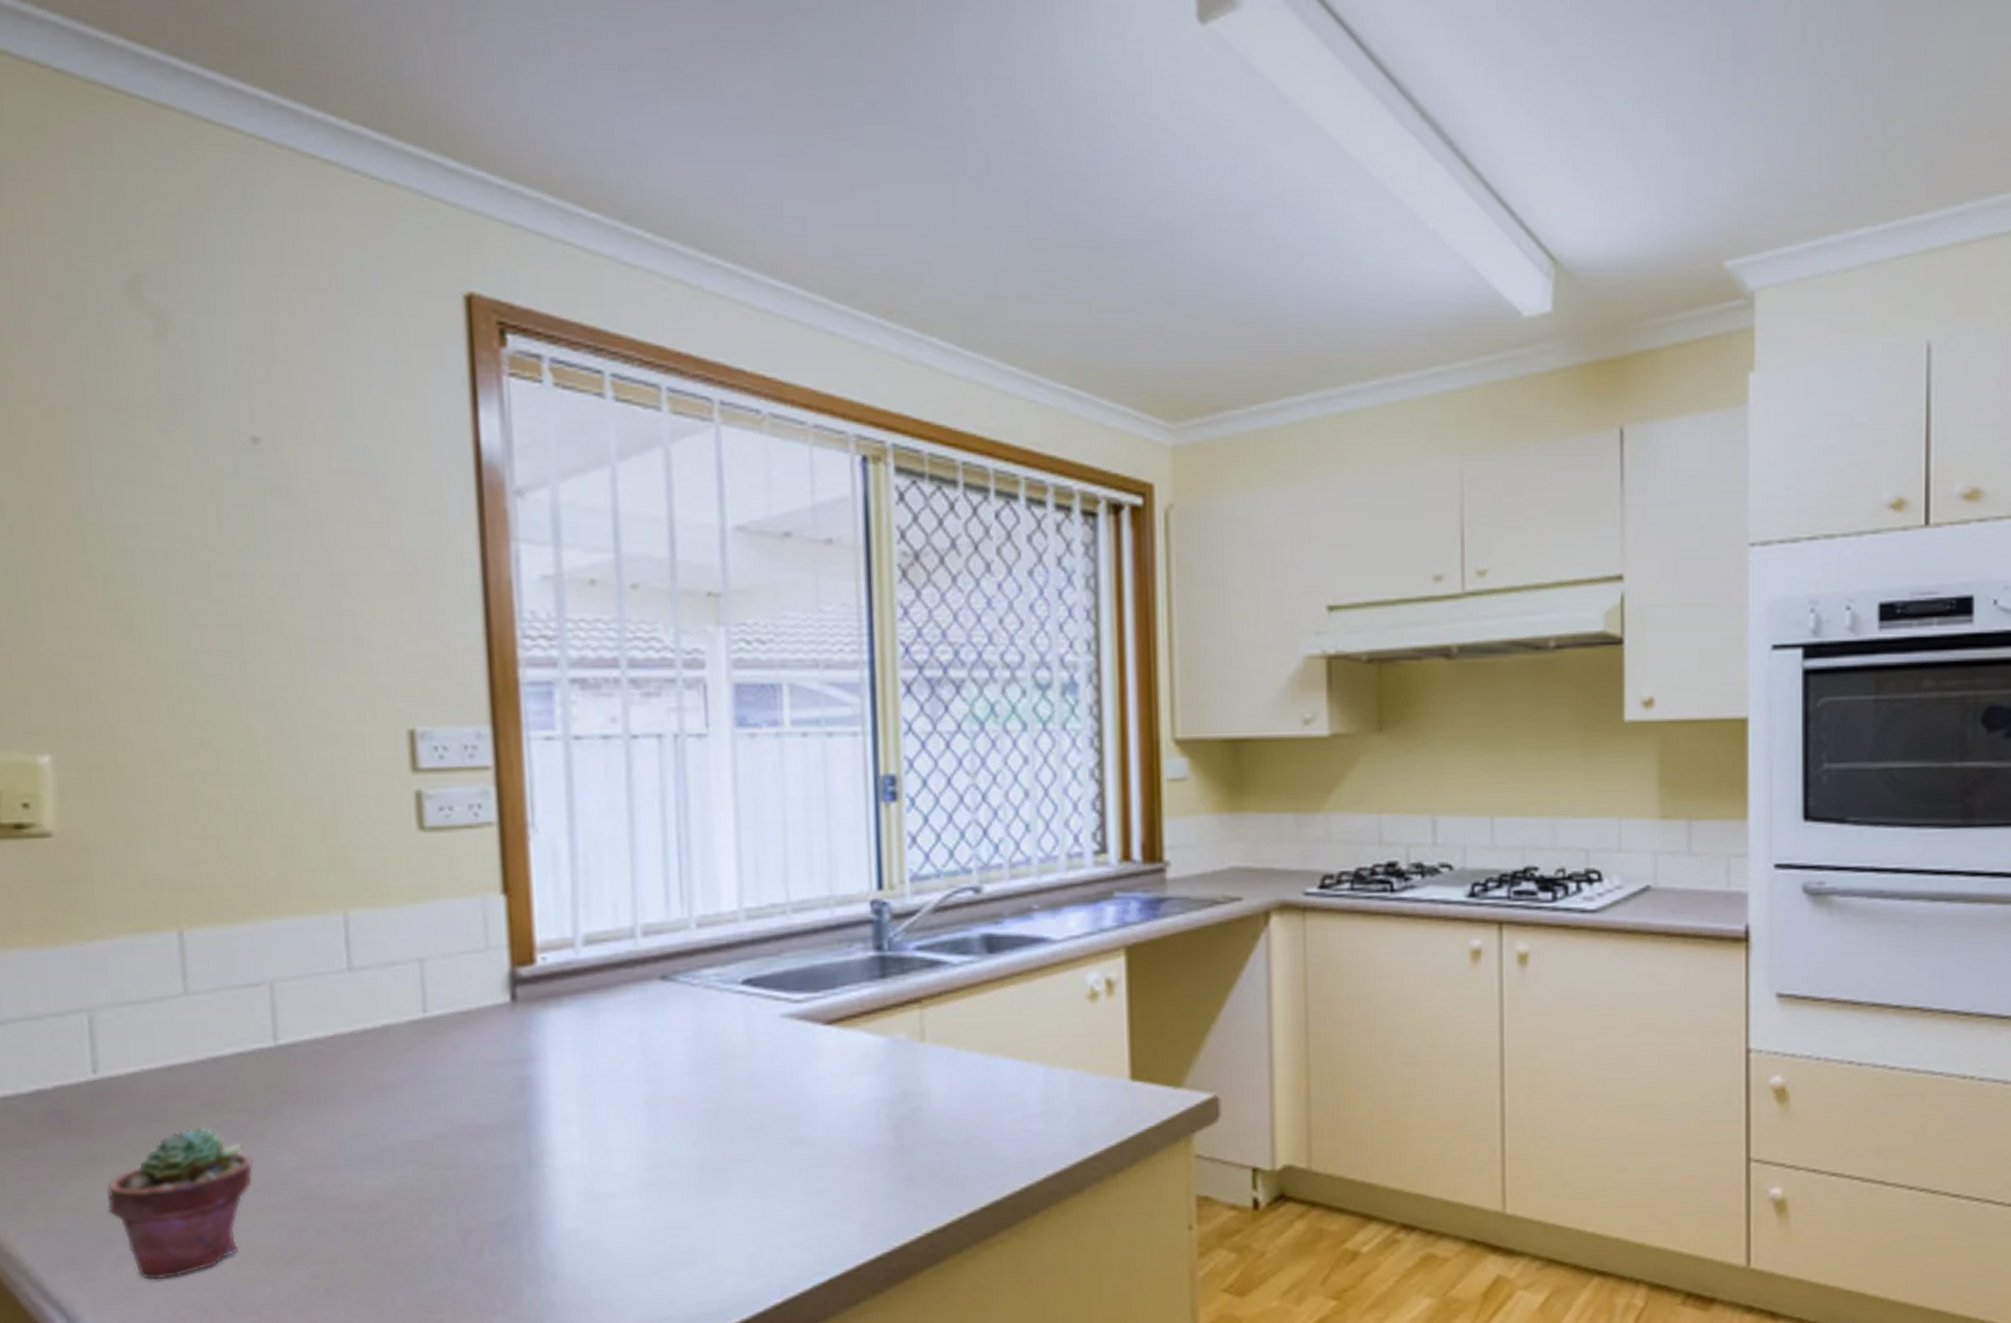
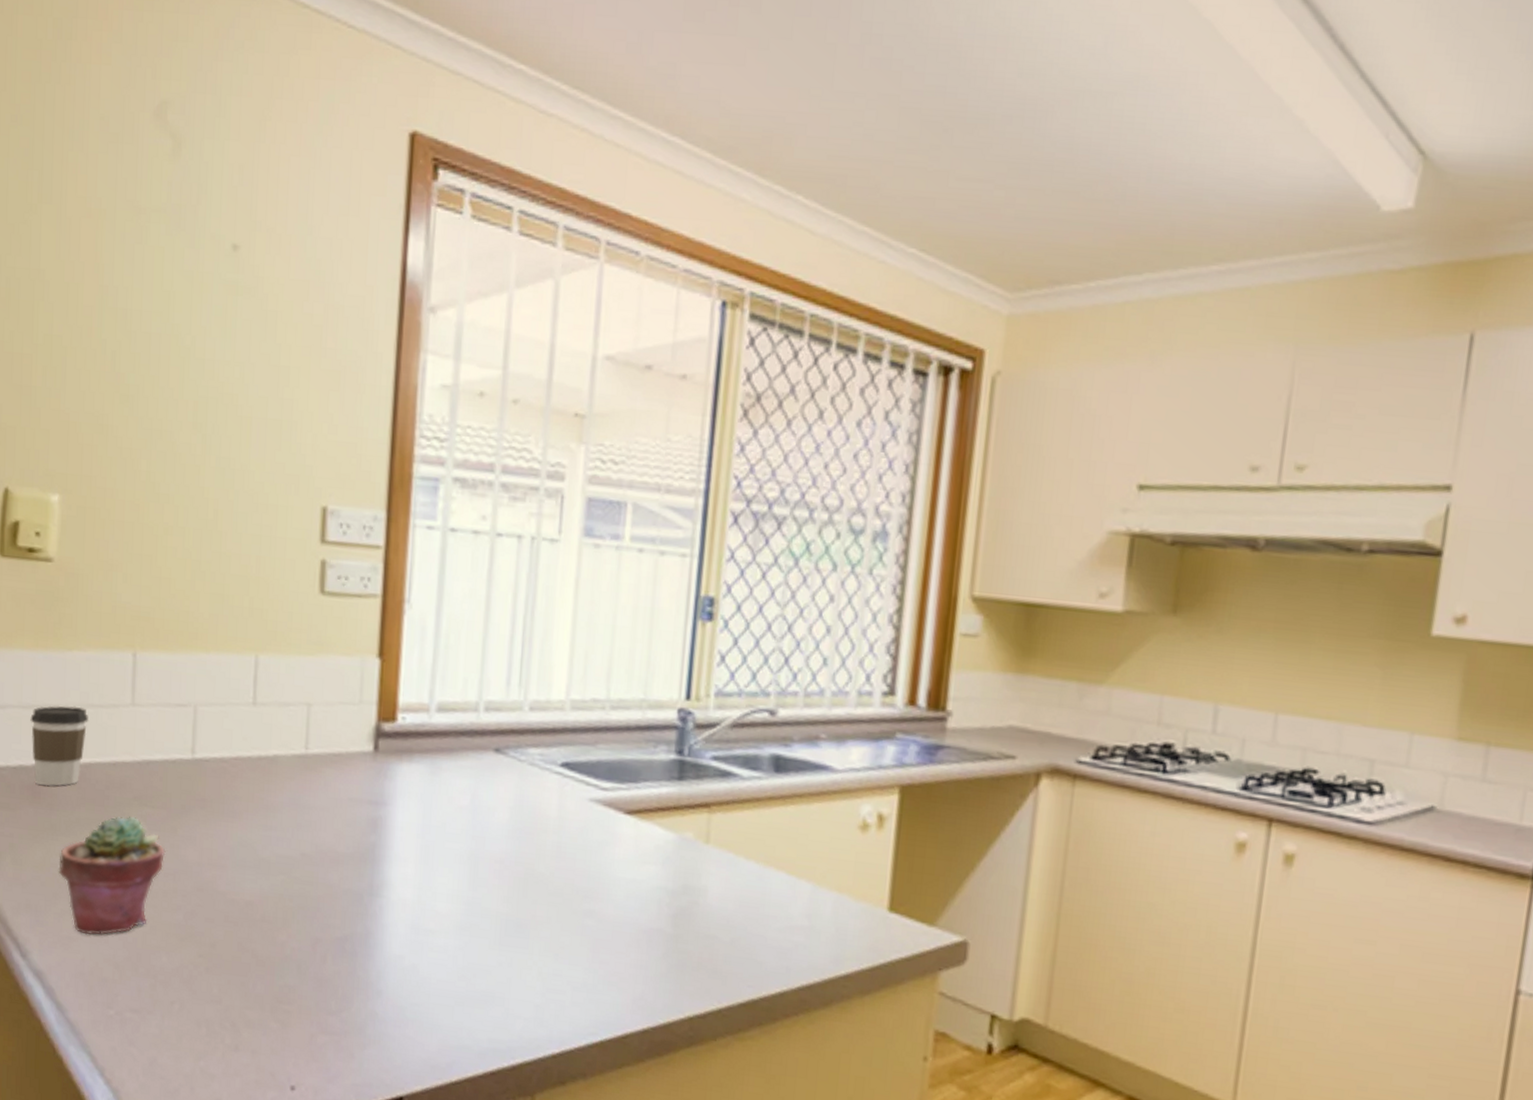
coffee cup: none [44,1006,127,1111] -> present [30,705,89,787]

